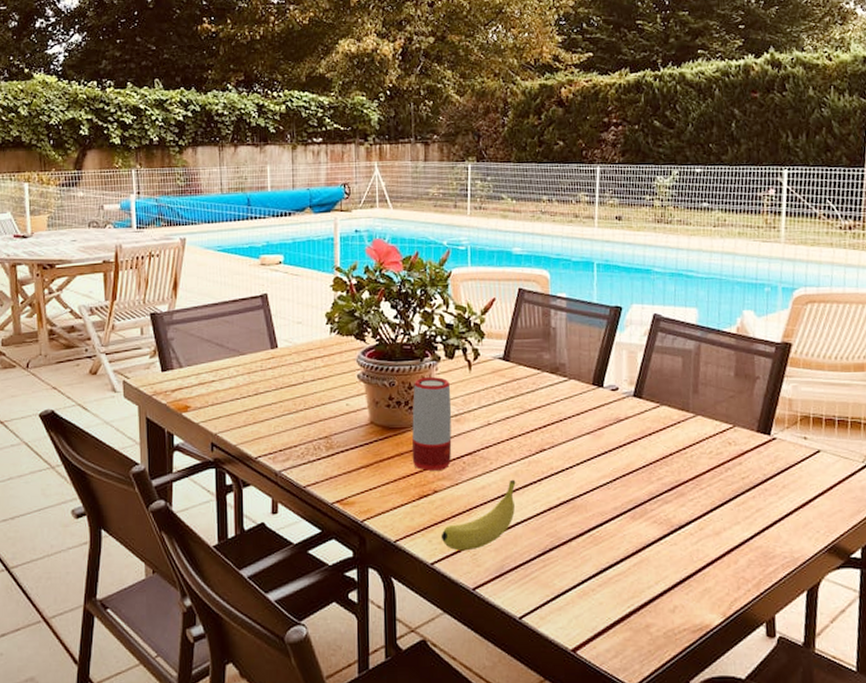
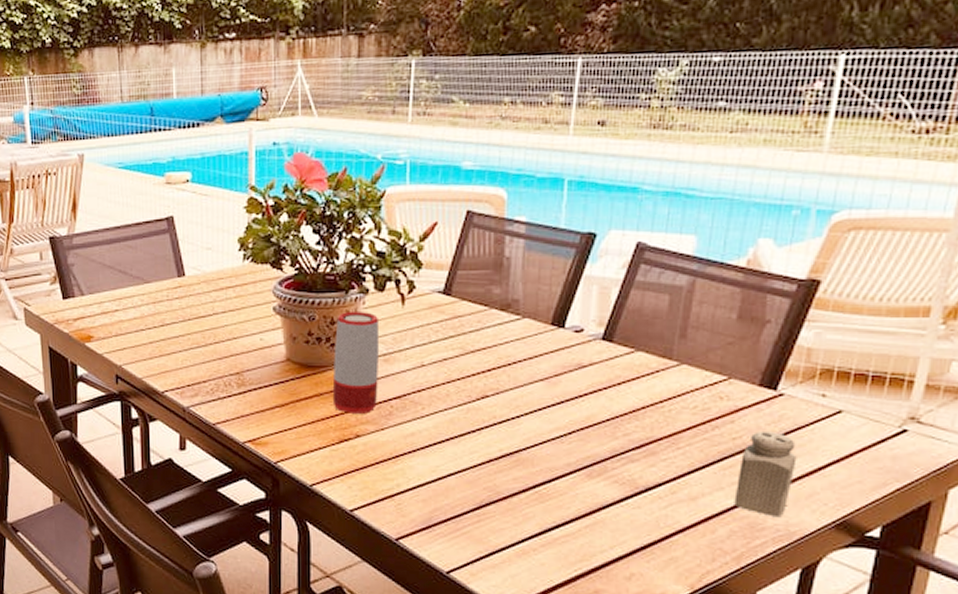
fruit: present [441,479,516,551] -> none [362,427,451,500]
salt shaker: none [749,471,792,546] -> present [734,432,797,518]

